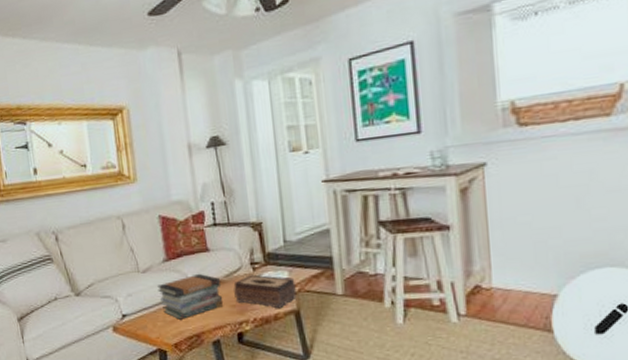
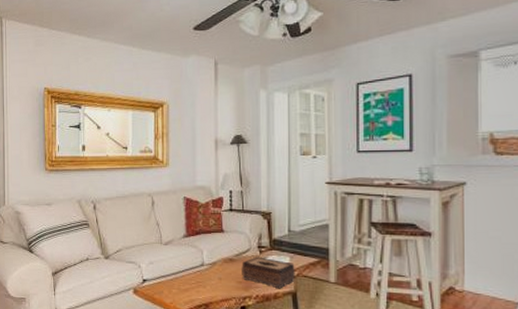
book stack: present [157,273,224,320] -> none [176,250,232,289]

